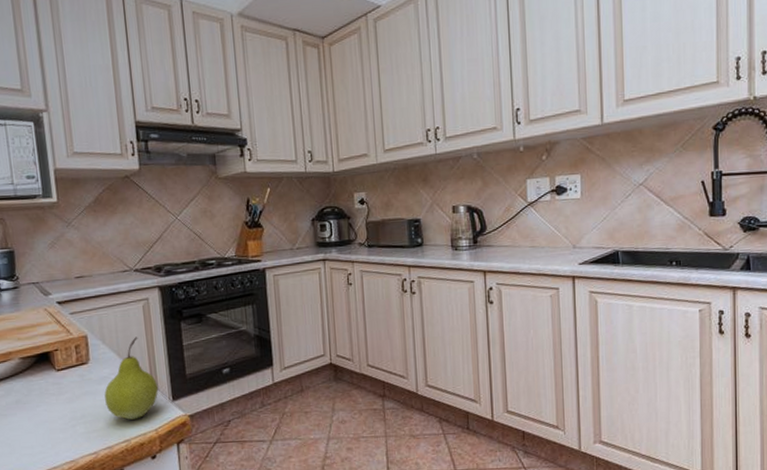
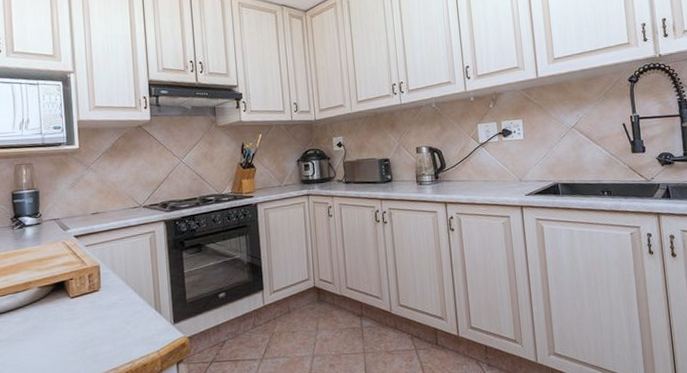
fruit: present [104,337,159,420] -> none [113,266,162,342]

